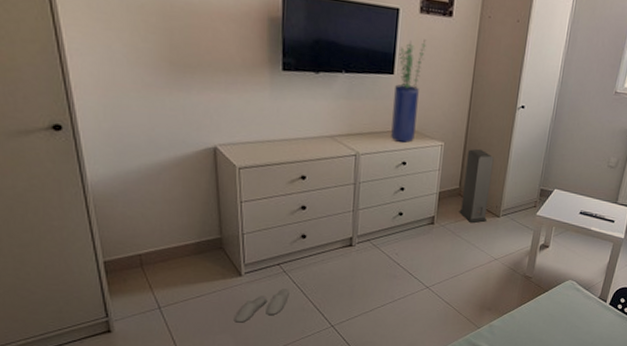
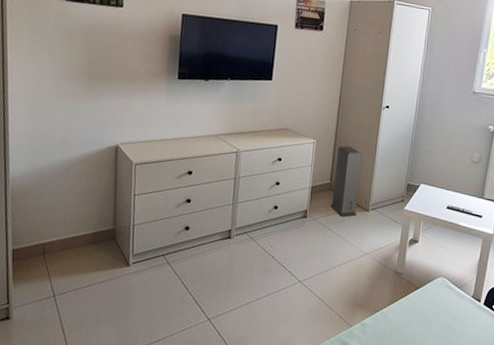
slippers: present [233,289,289,323] -> none [118,279,171,314]
vase: present [391,39,427,143] -> none [268,50,301,141]

